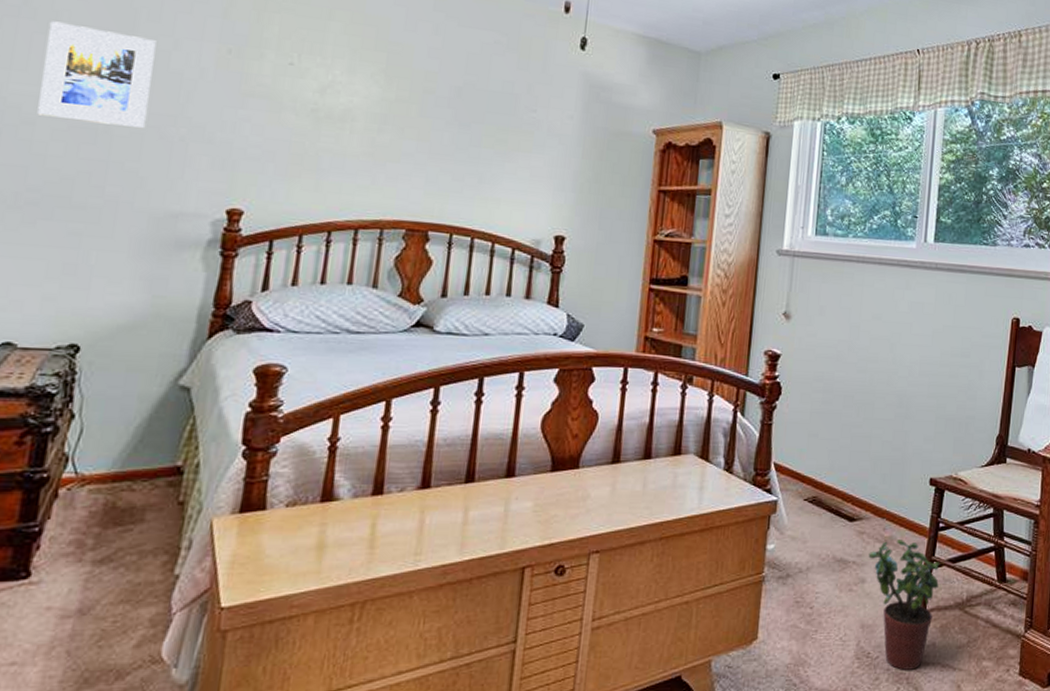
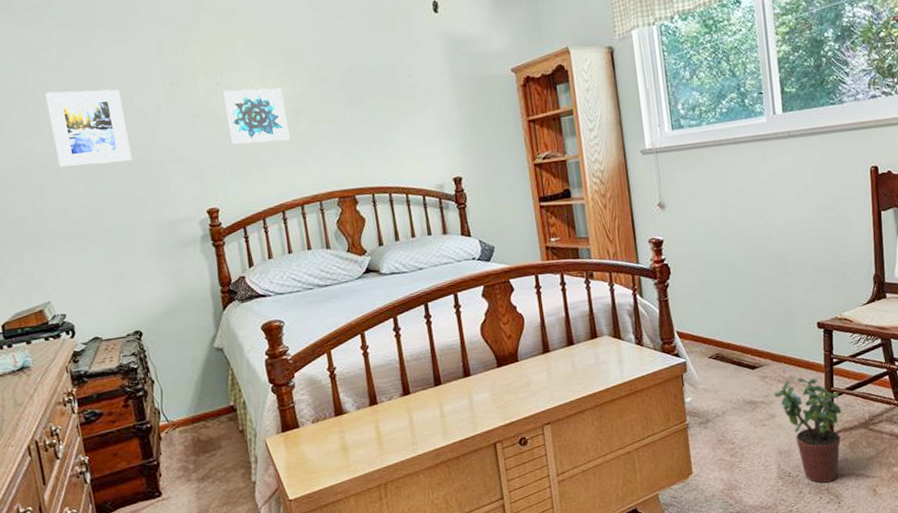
wall art: none [287,74,372,149] -> present [222,88,290,146]

